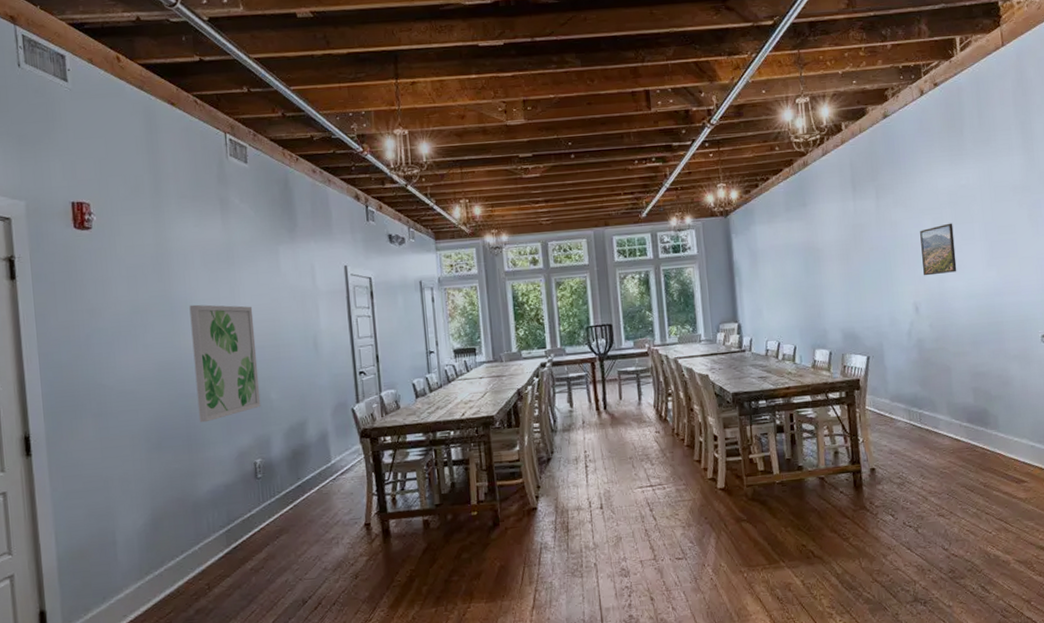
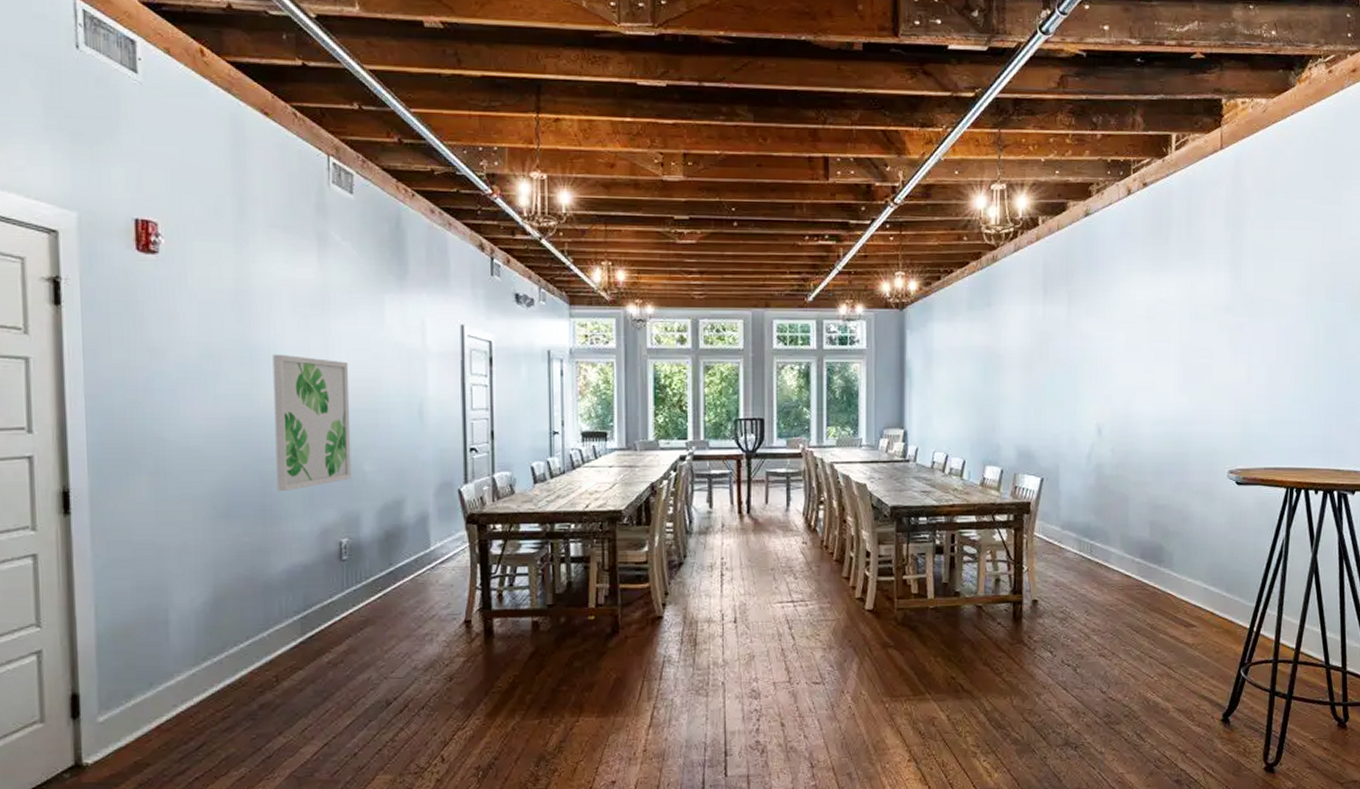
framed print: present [920,223,957,276] -> none [1111,340,1148,396]

